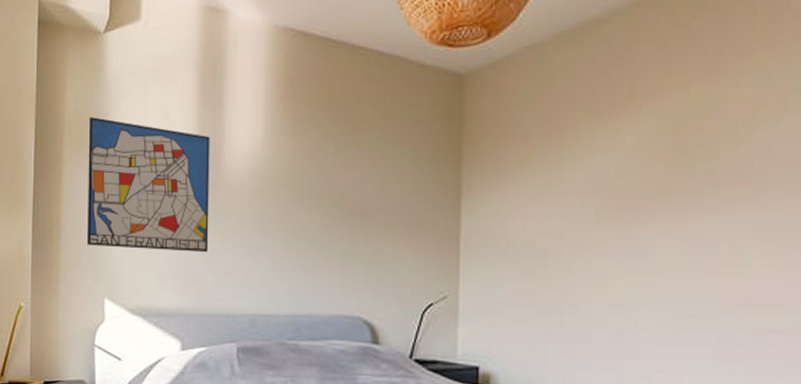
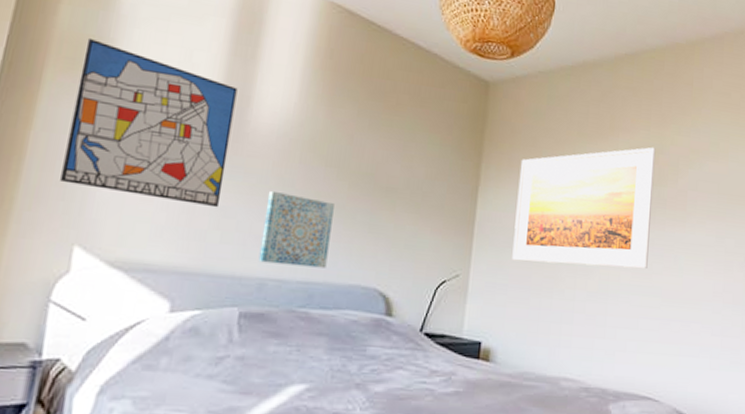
wall art: none [247,230,310,301] -> present [258,190,334,268]
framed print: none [508,111,699,275] -> present [512,147,656,269]

